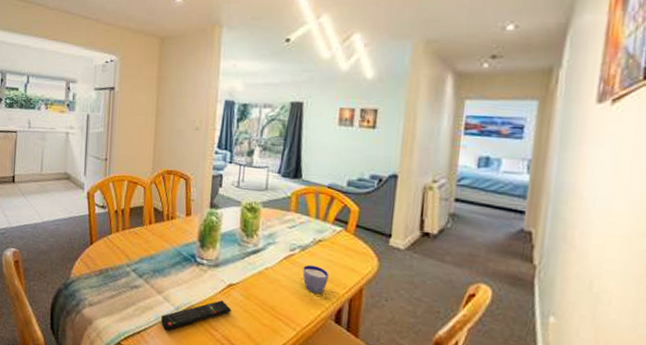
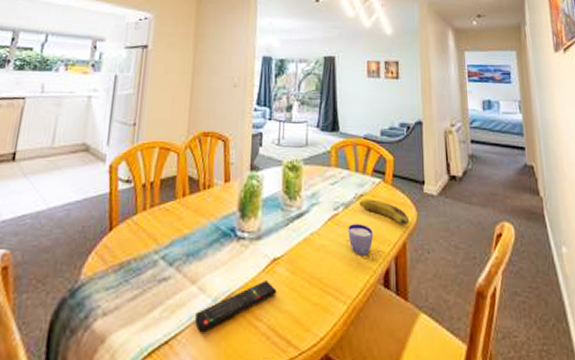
fruit: none [316,244,370,274] -> present [359,199,410,226]

